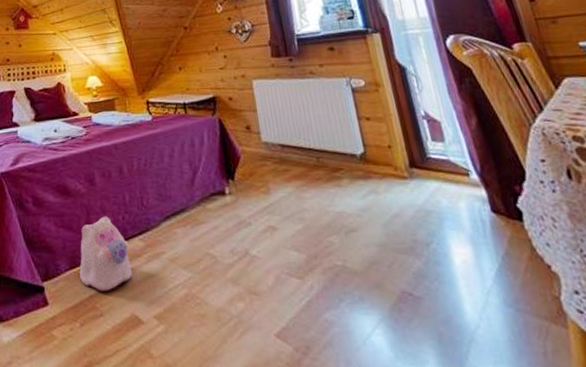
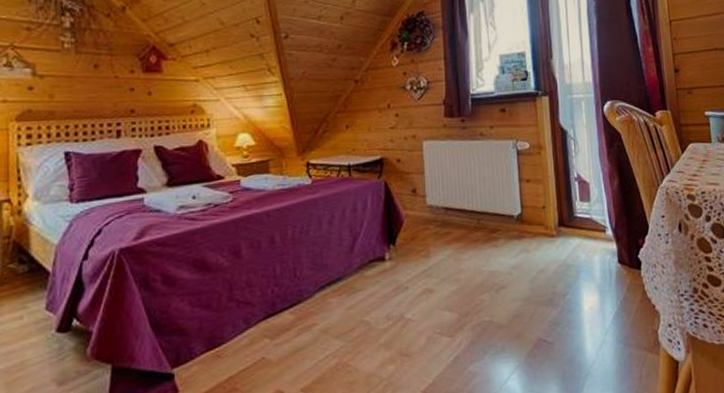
plush toy: present [79,216,133,291] -> none [218,290,280,371]

